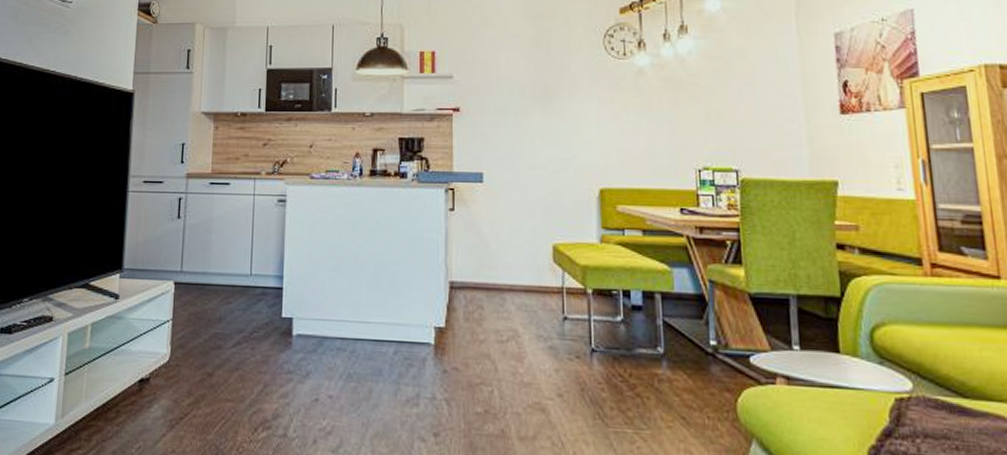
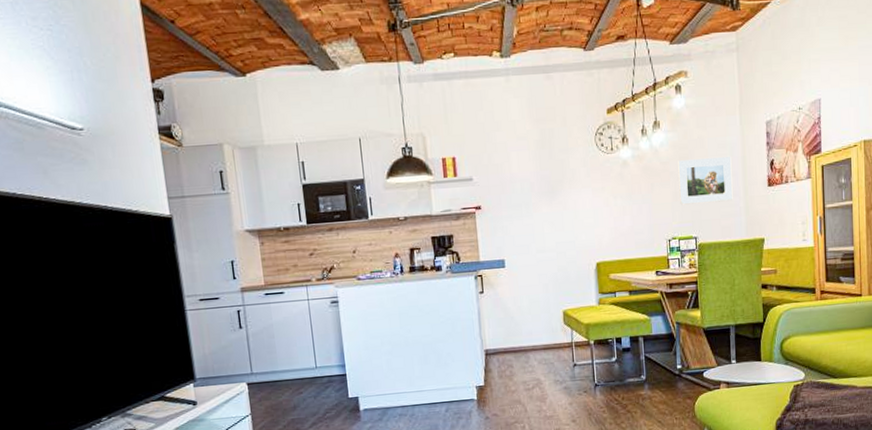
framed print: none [711,73,790,128] -> present [678,157,733,205]

